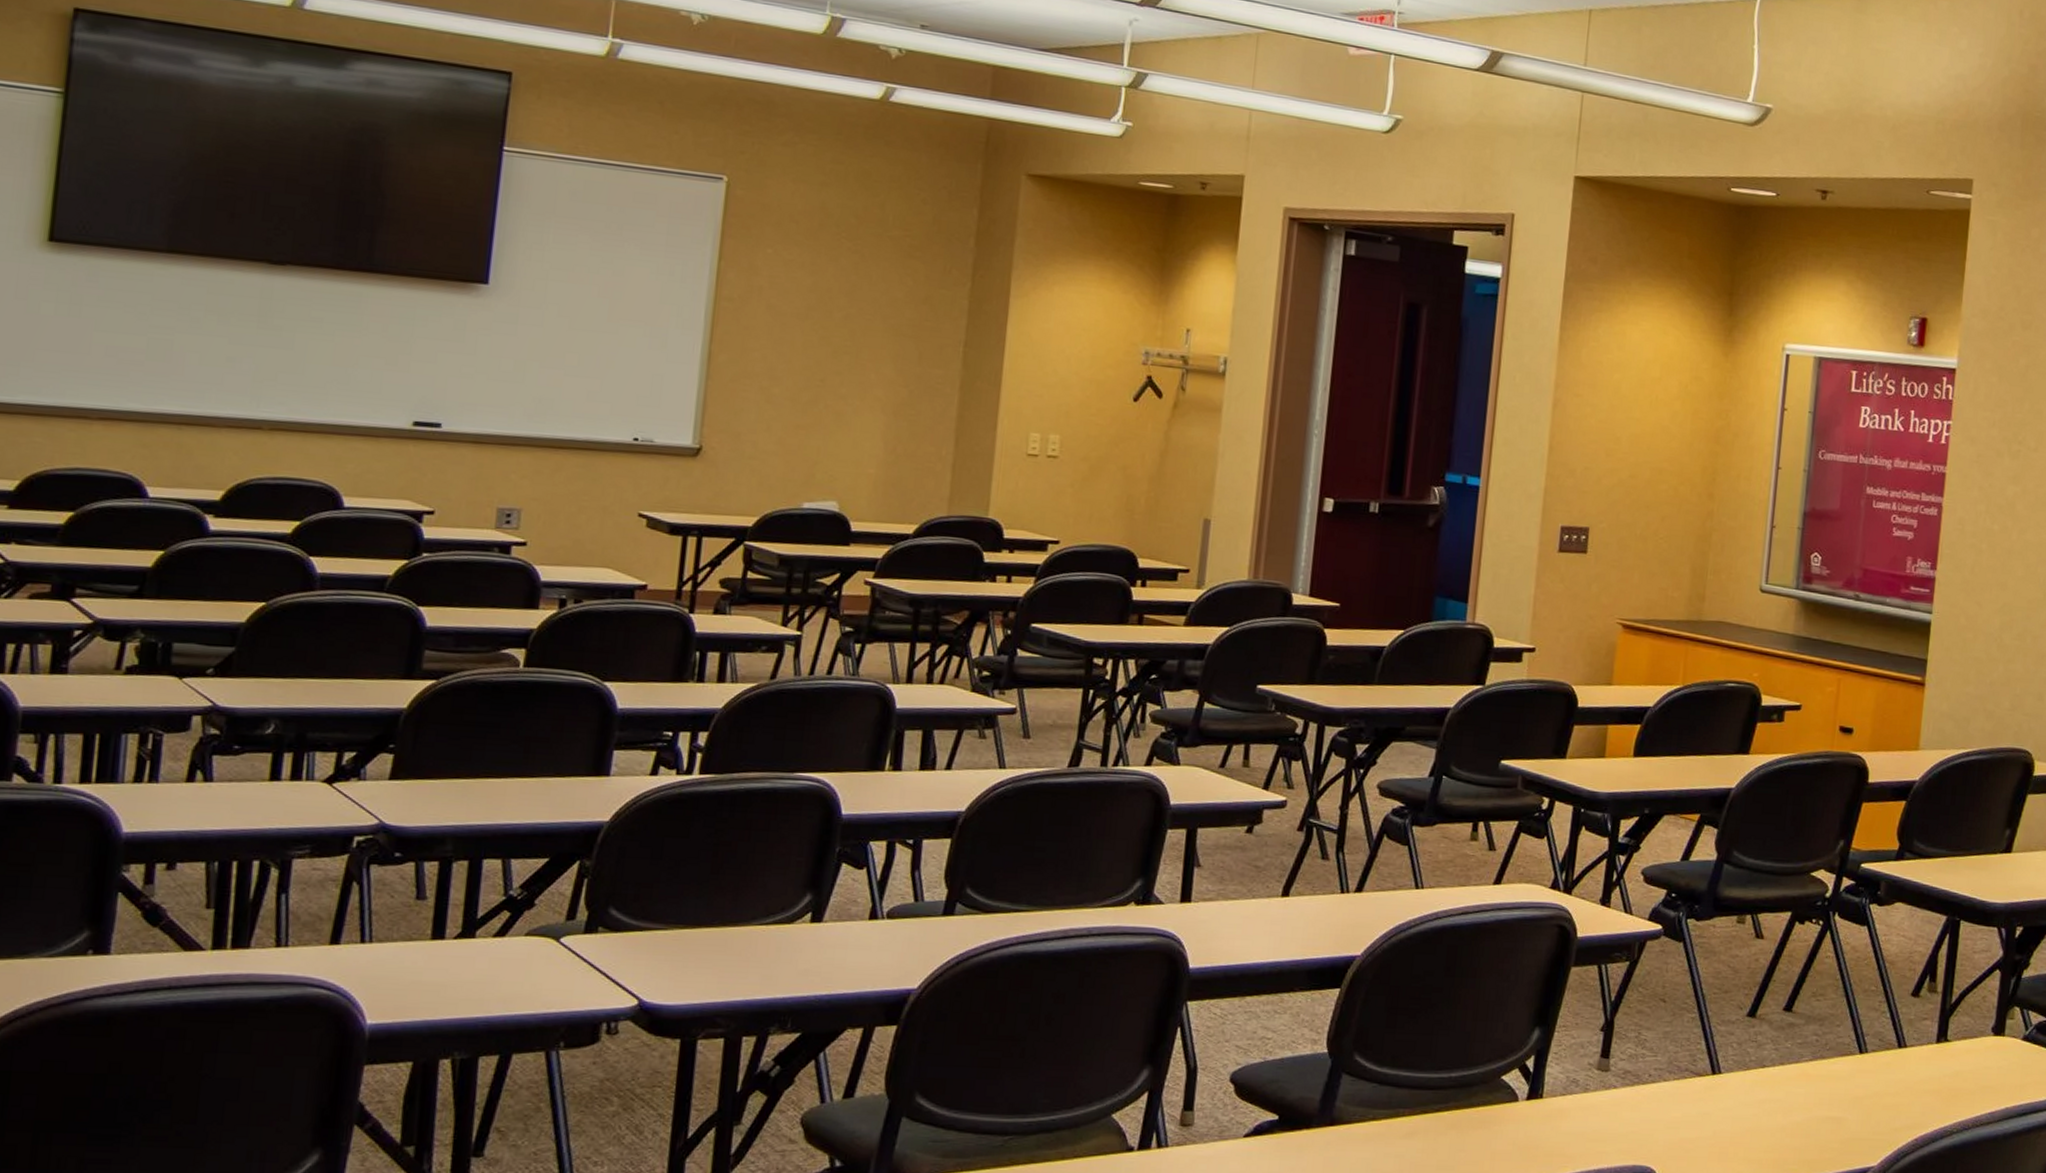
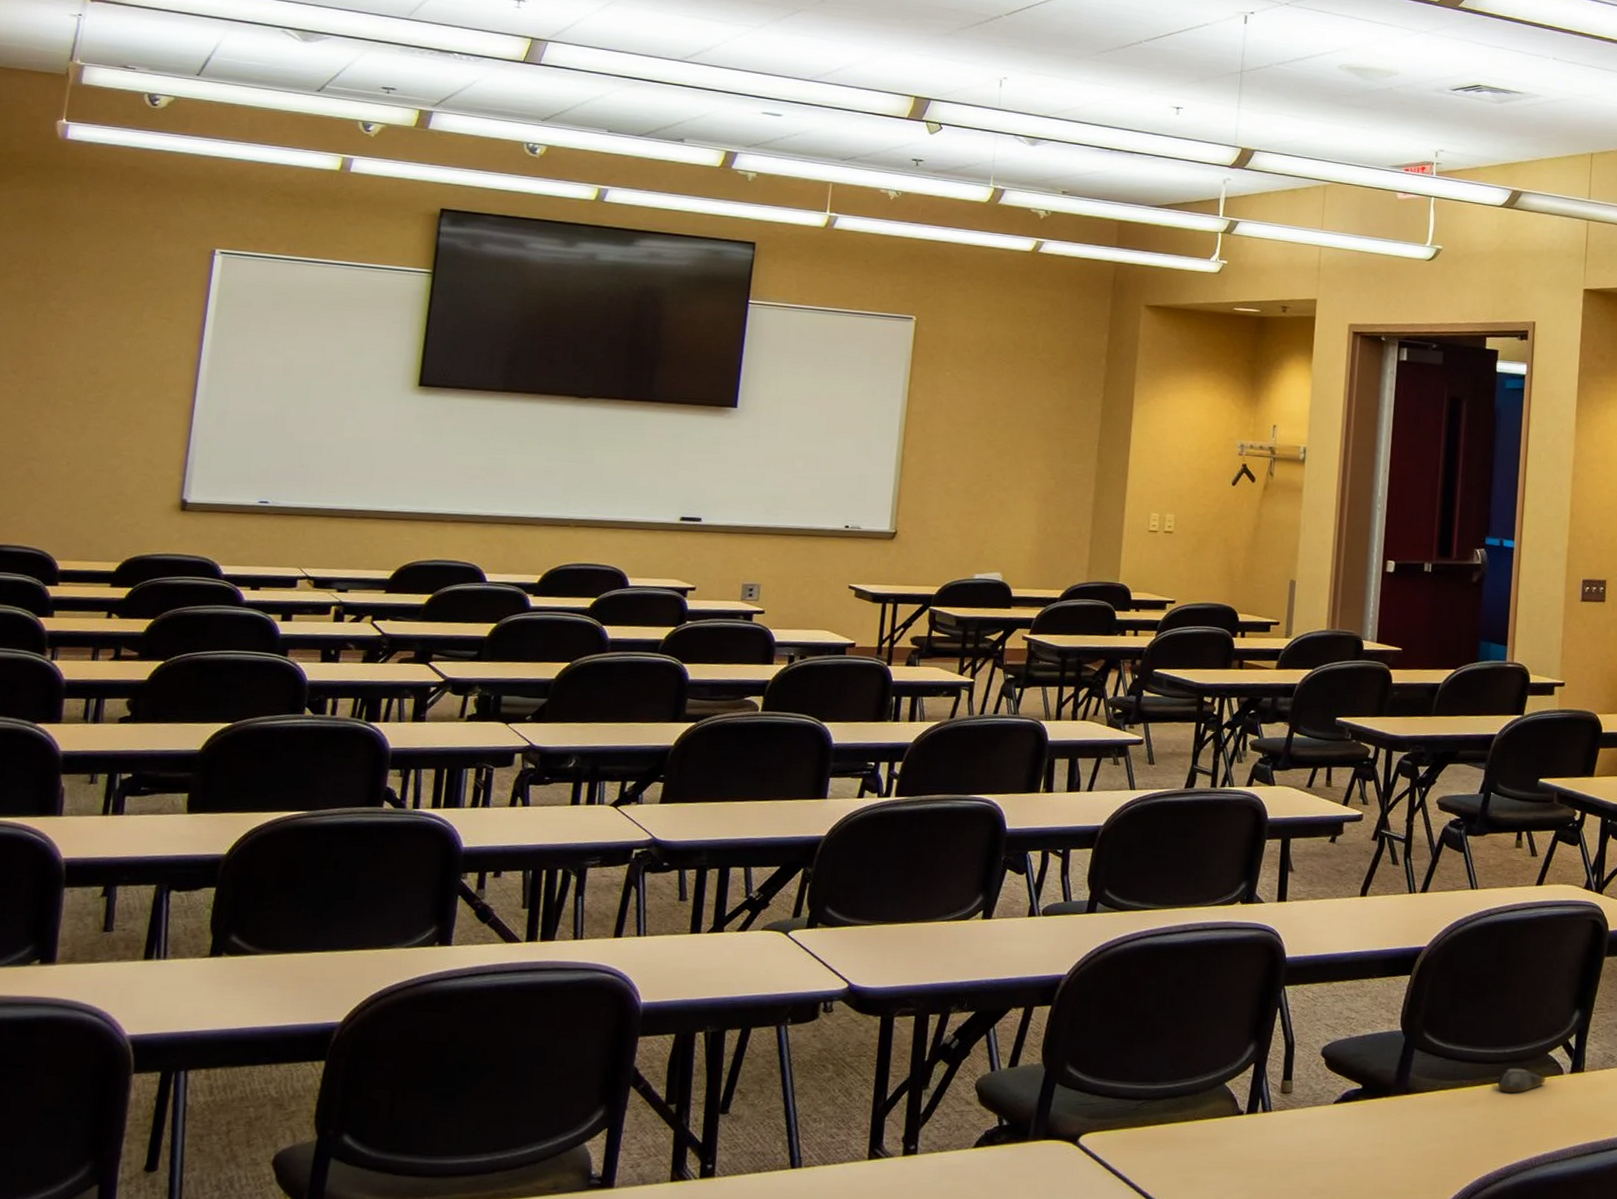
computer mouse: none [1440,1093,1498,1123] -> present [1497,1067,1546,1093]

